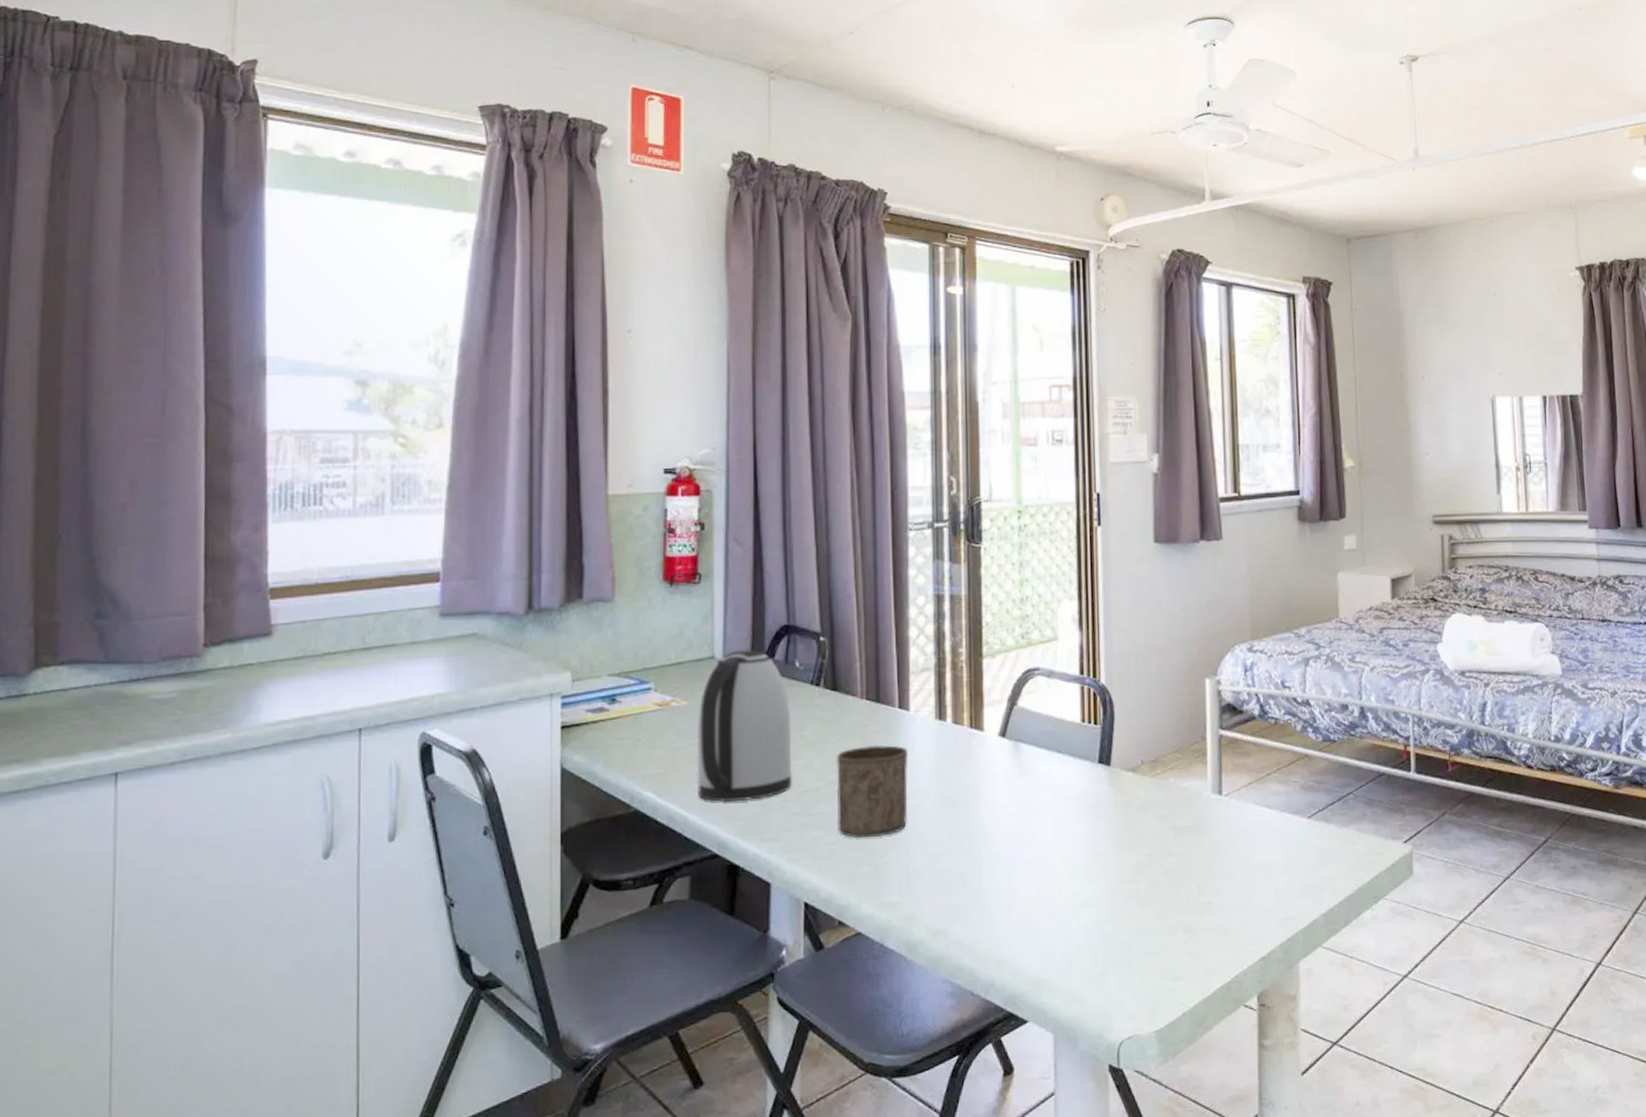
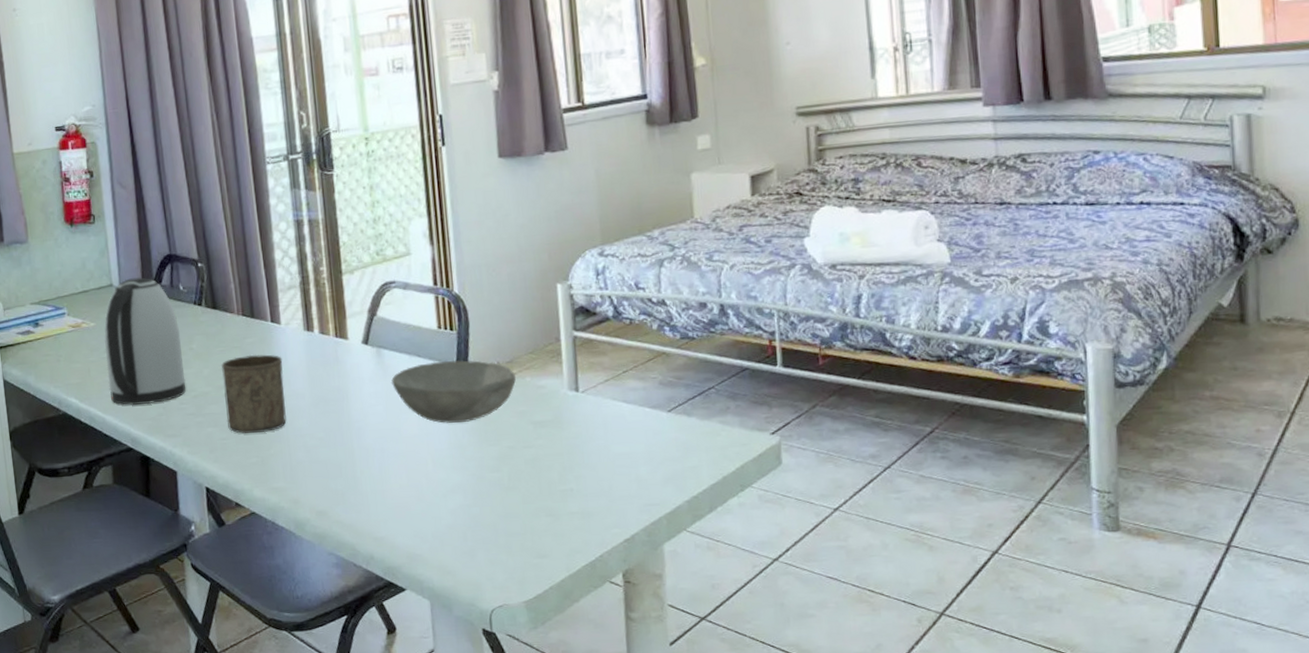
bowl: none [1028,758,1160,828] -> present [391,360,517,423]

